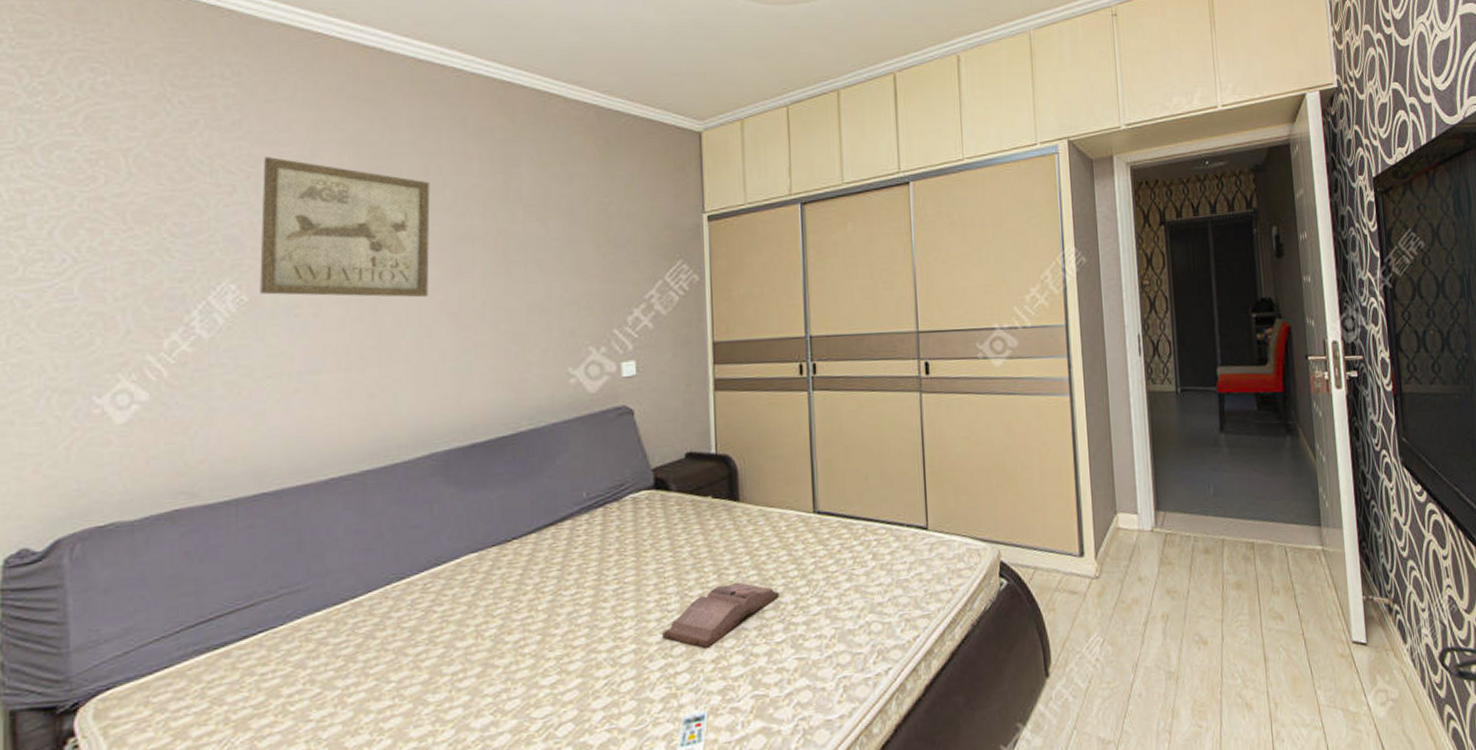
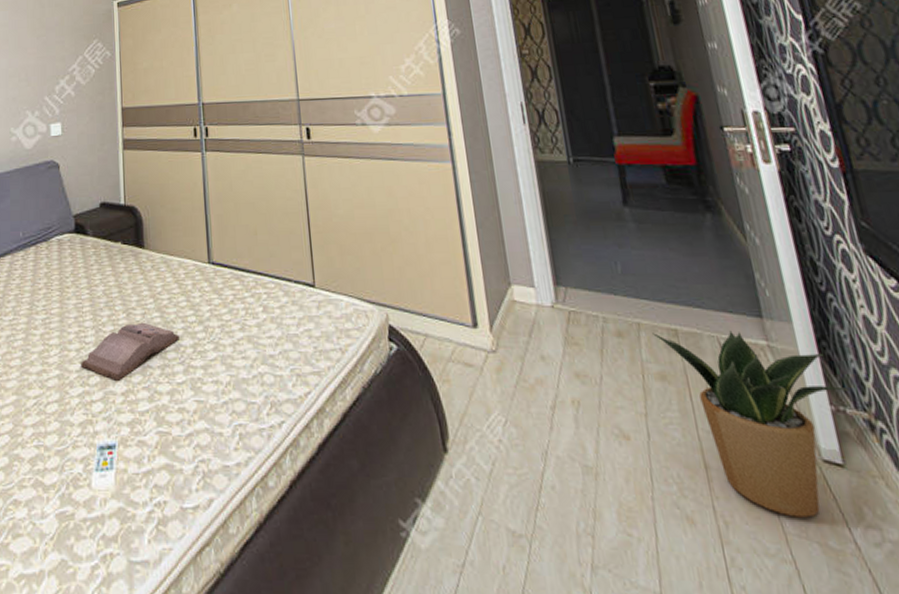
potted plant: none [1234,539,1378,692] -> present [652,330,849,518]

